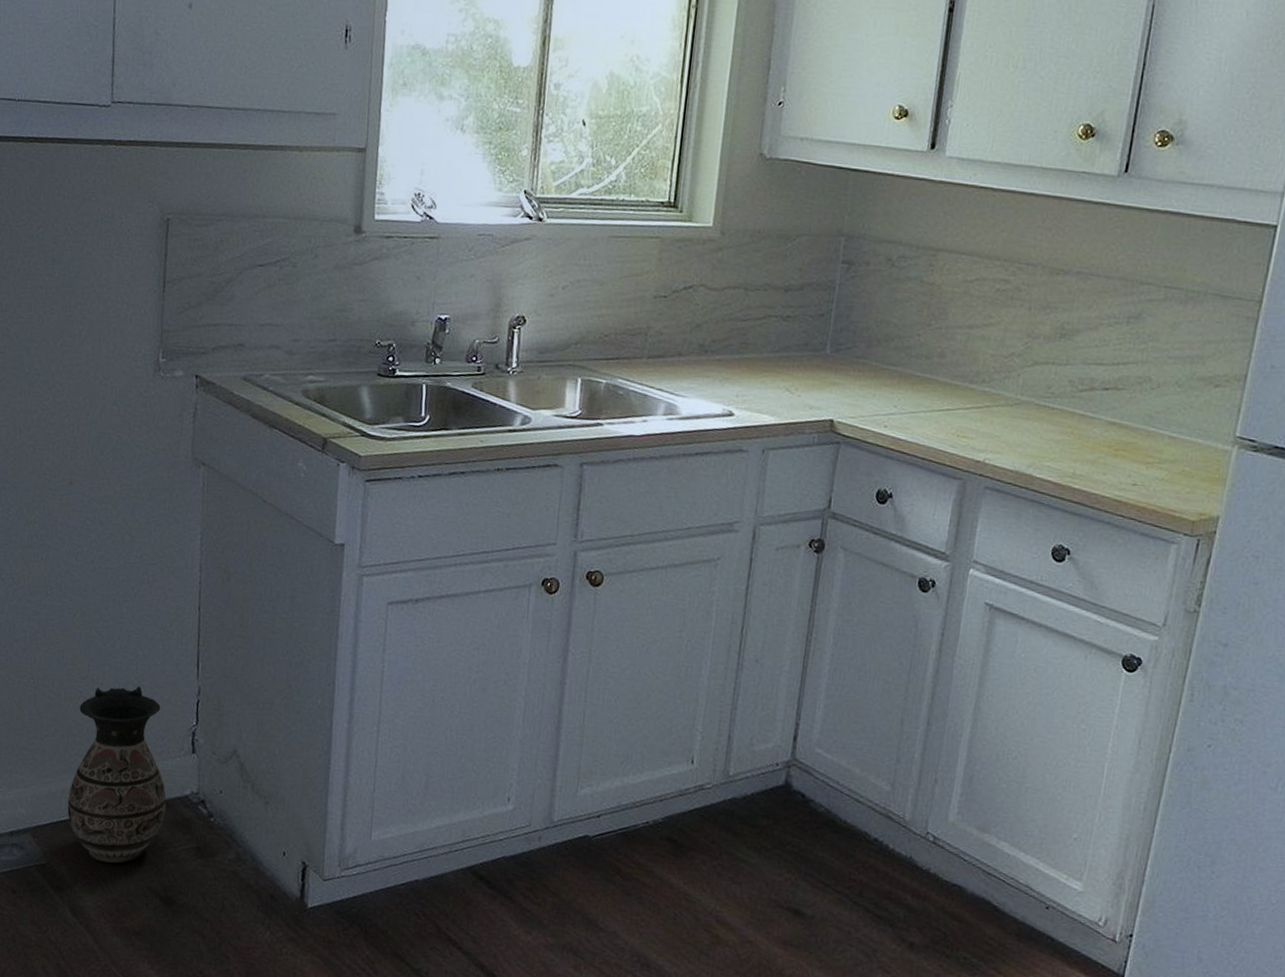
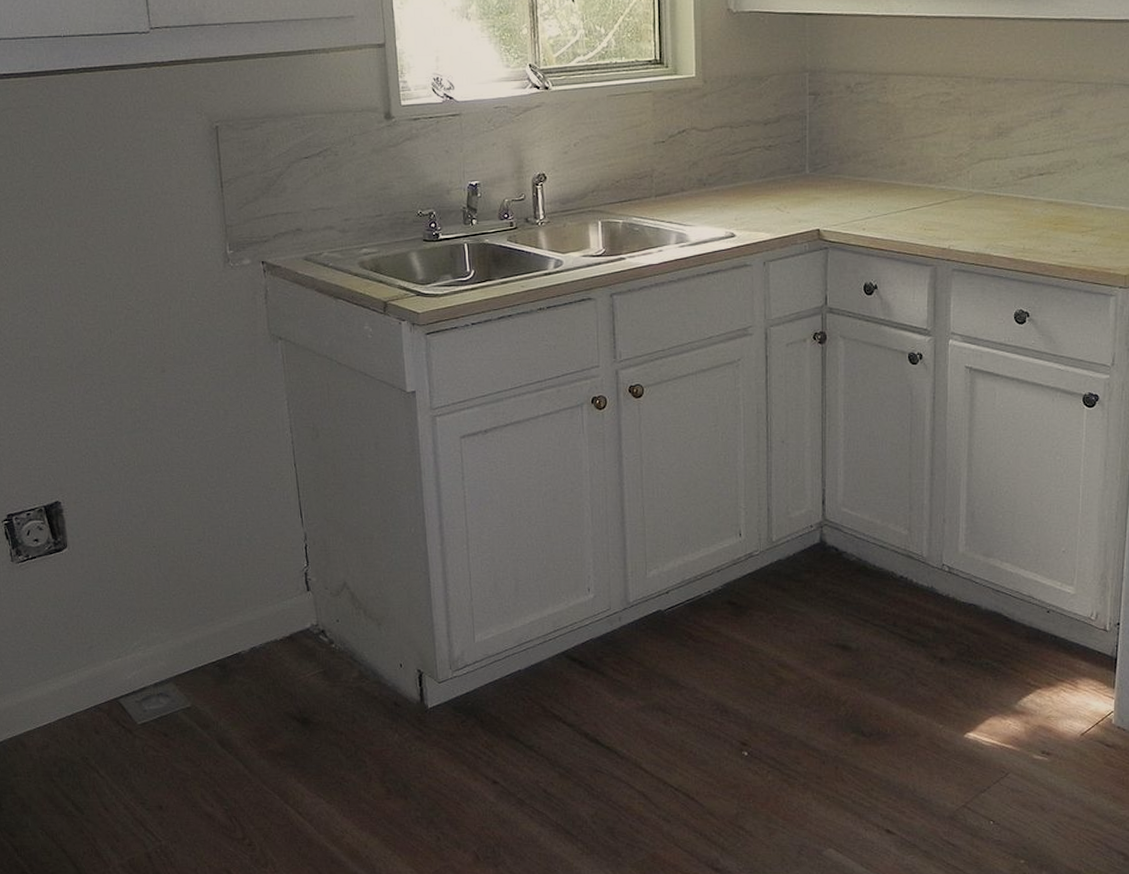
ceramic jug: present [67,686,166,864] -> none [201,540,291,698]

